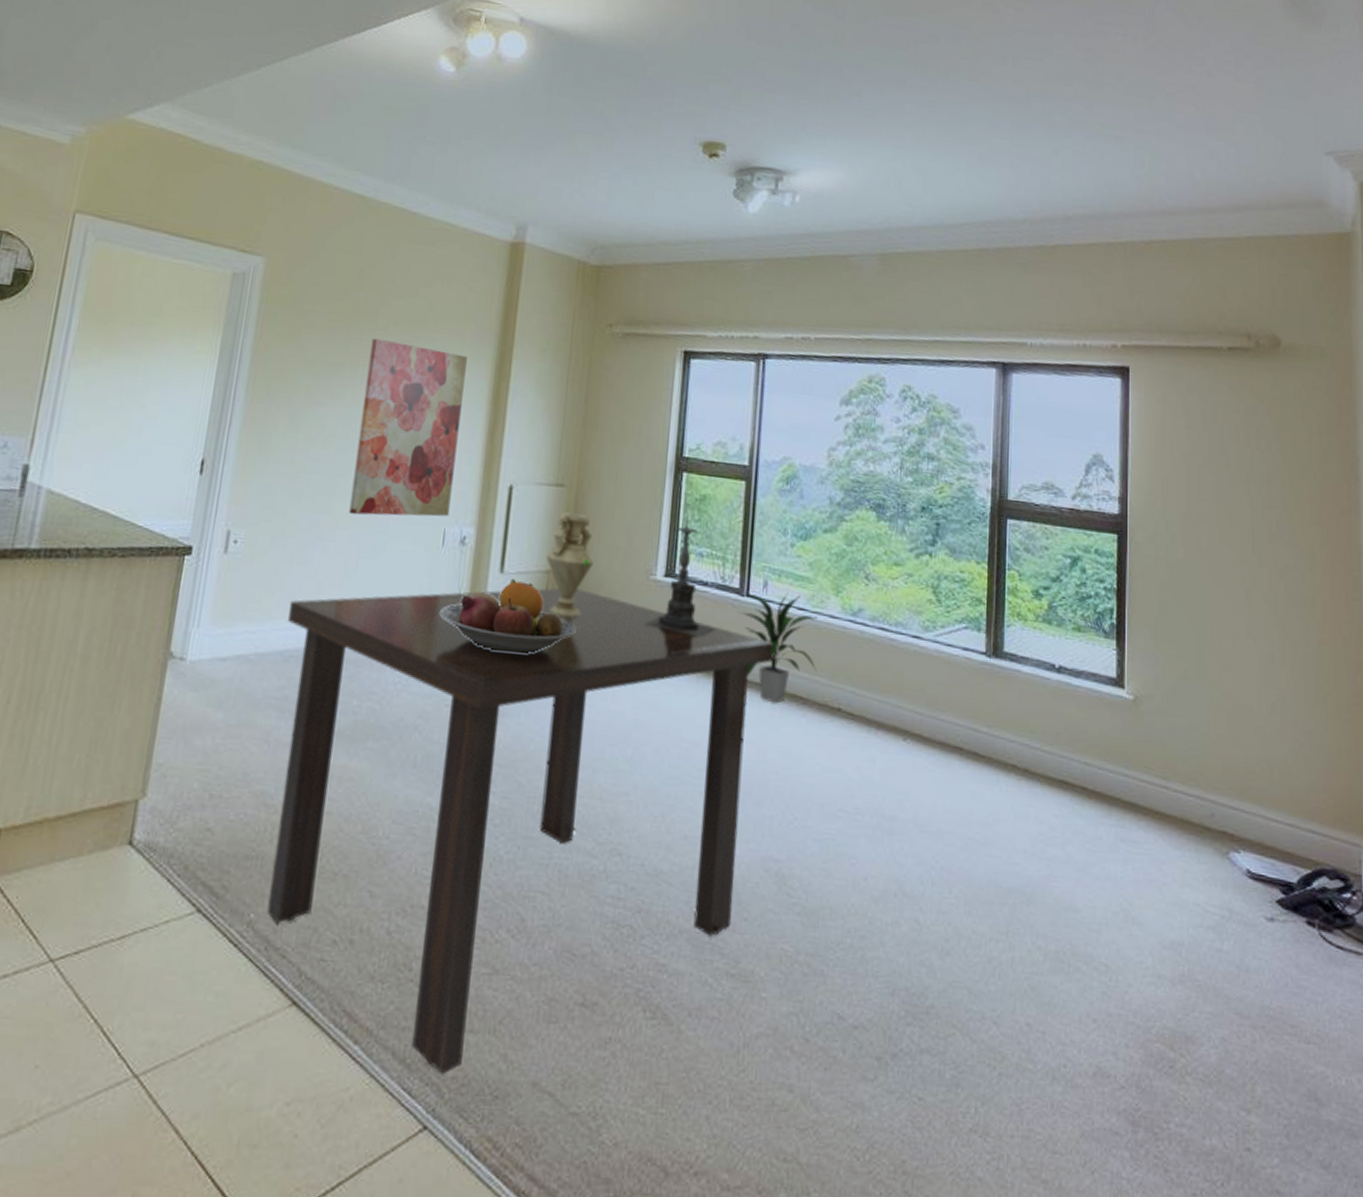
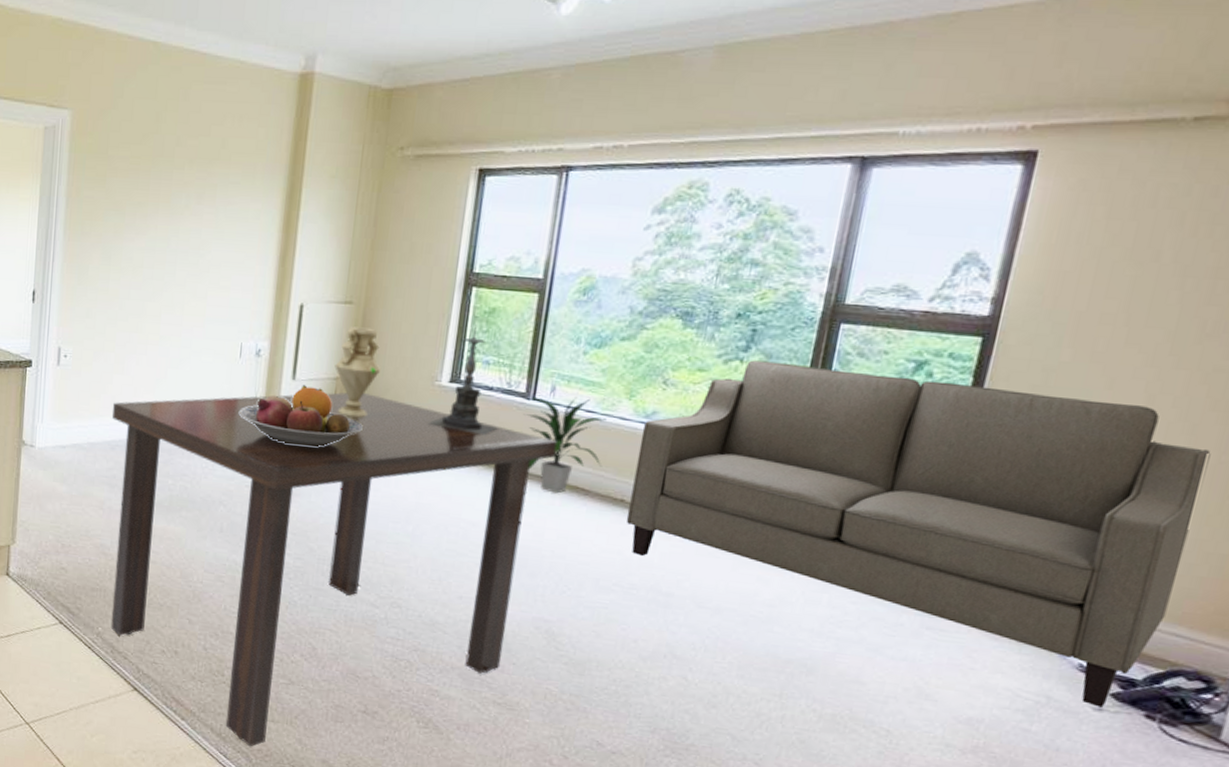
wall art: present [349,338,467,517] -> none [157,177,259,333]
sofa: none [844,554,1301,917] -> present [626,360,1211,708]

